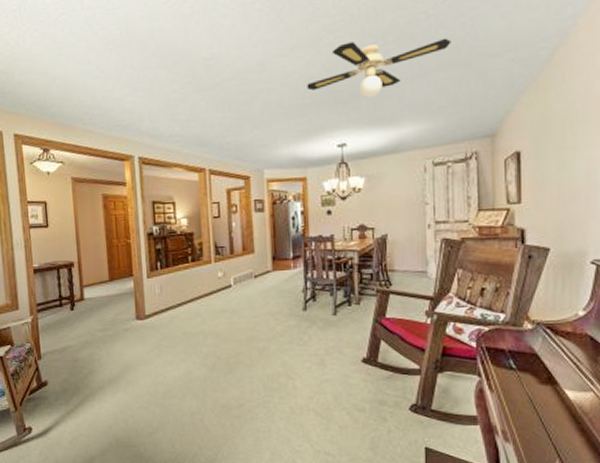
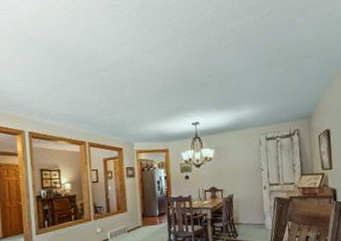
ceiling fan: present [307,38,452,98] -> none [167,42,276,87]

